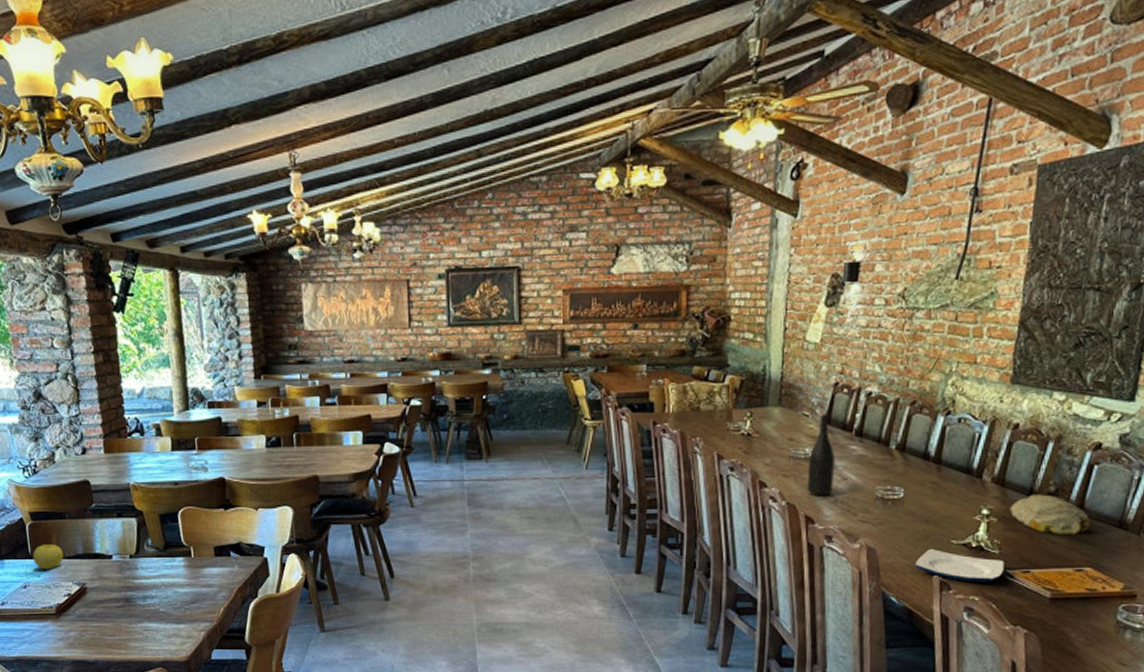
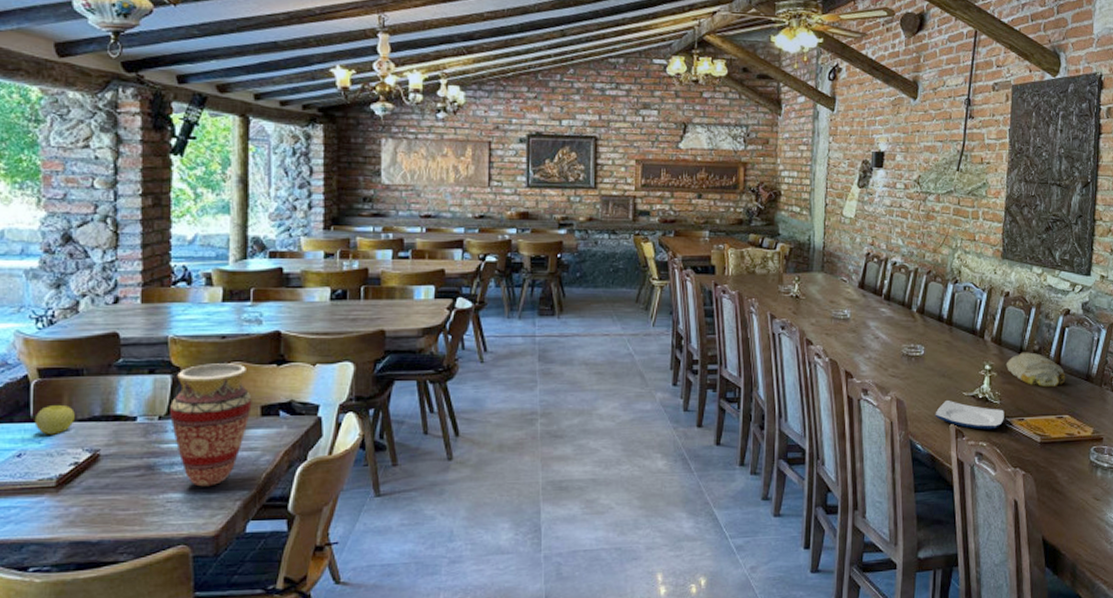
vase: none [138,508,206,618] -> present [170,363,252,487]
wine bottle: present [806,414,835,496] -> none [846,280,868,353]

